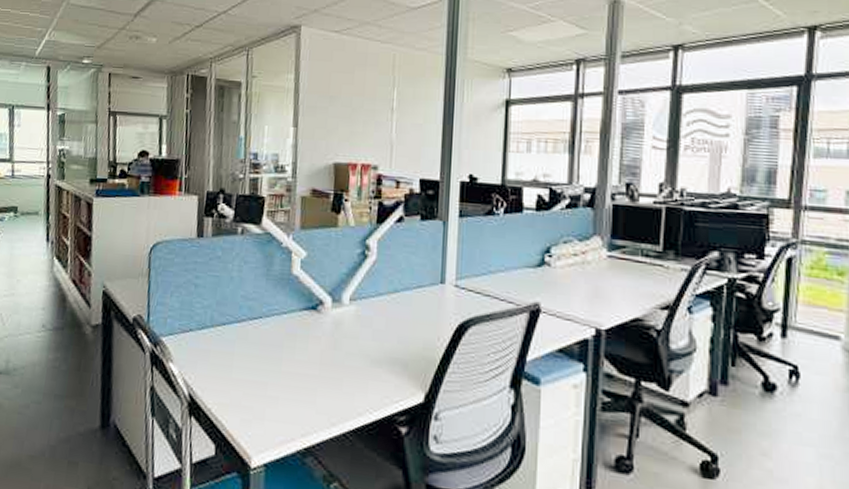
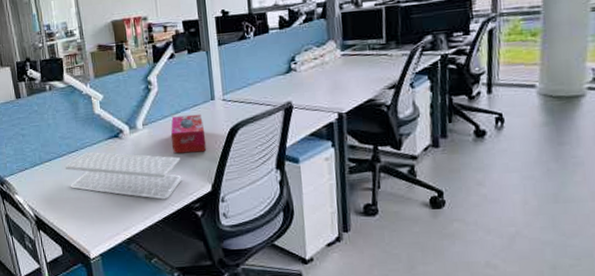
keyboard: none [241,321,390,404] -> present [64,151,182,200]
tissue box: none [382,295,427,349] -> present [170,114,207,154]

